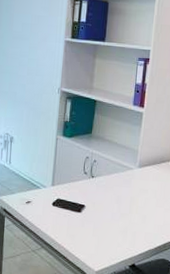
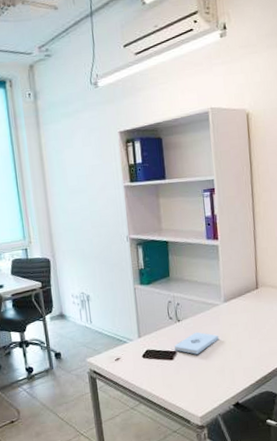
notepad: none [84,190,128,212] -> present [175,332,219,355]

